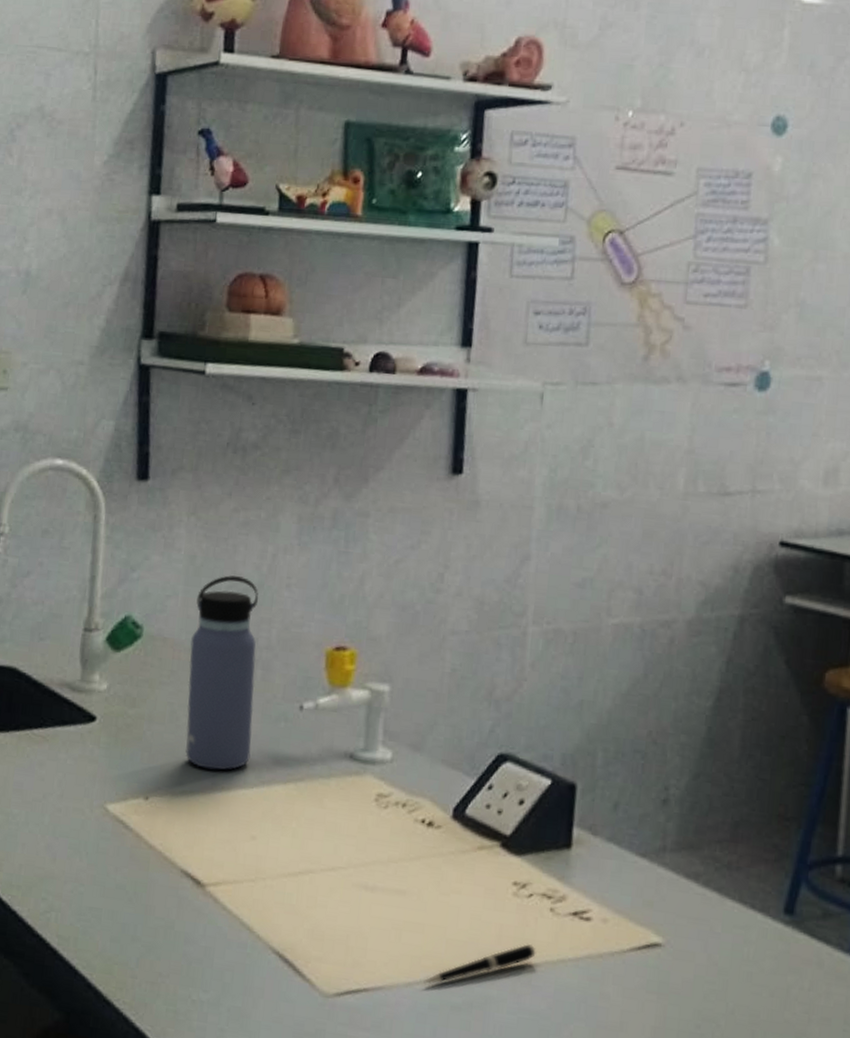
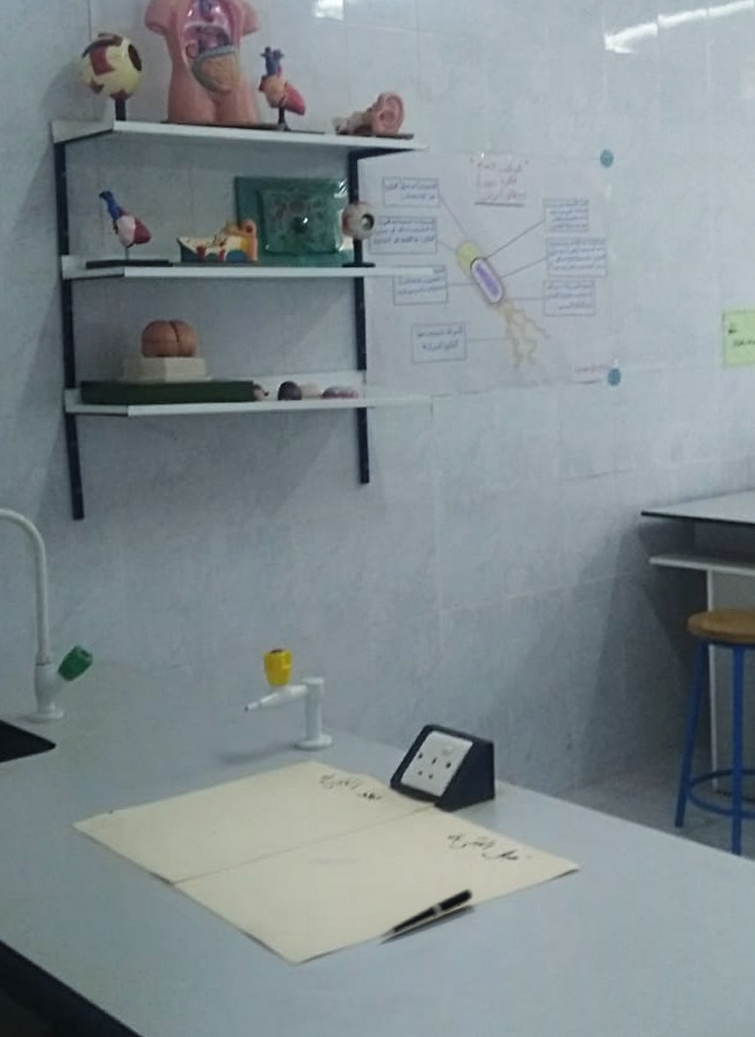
water bottle: present [185,575,259,770] -> none [139,597,204,777]

